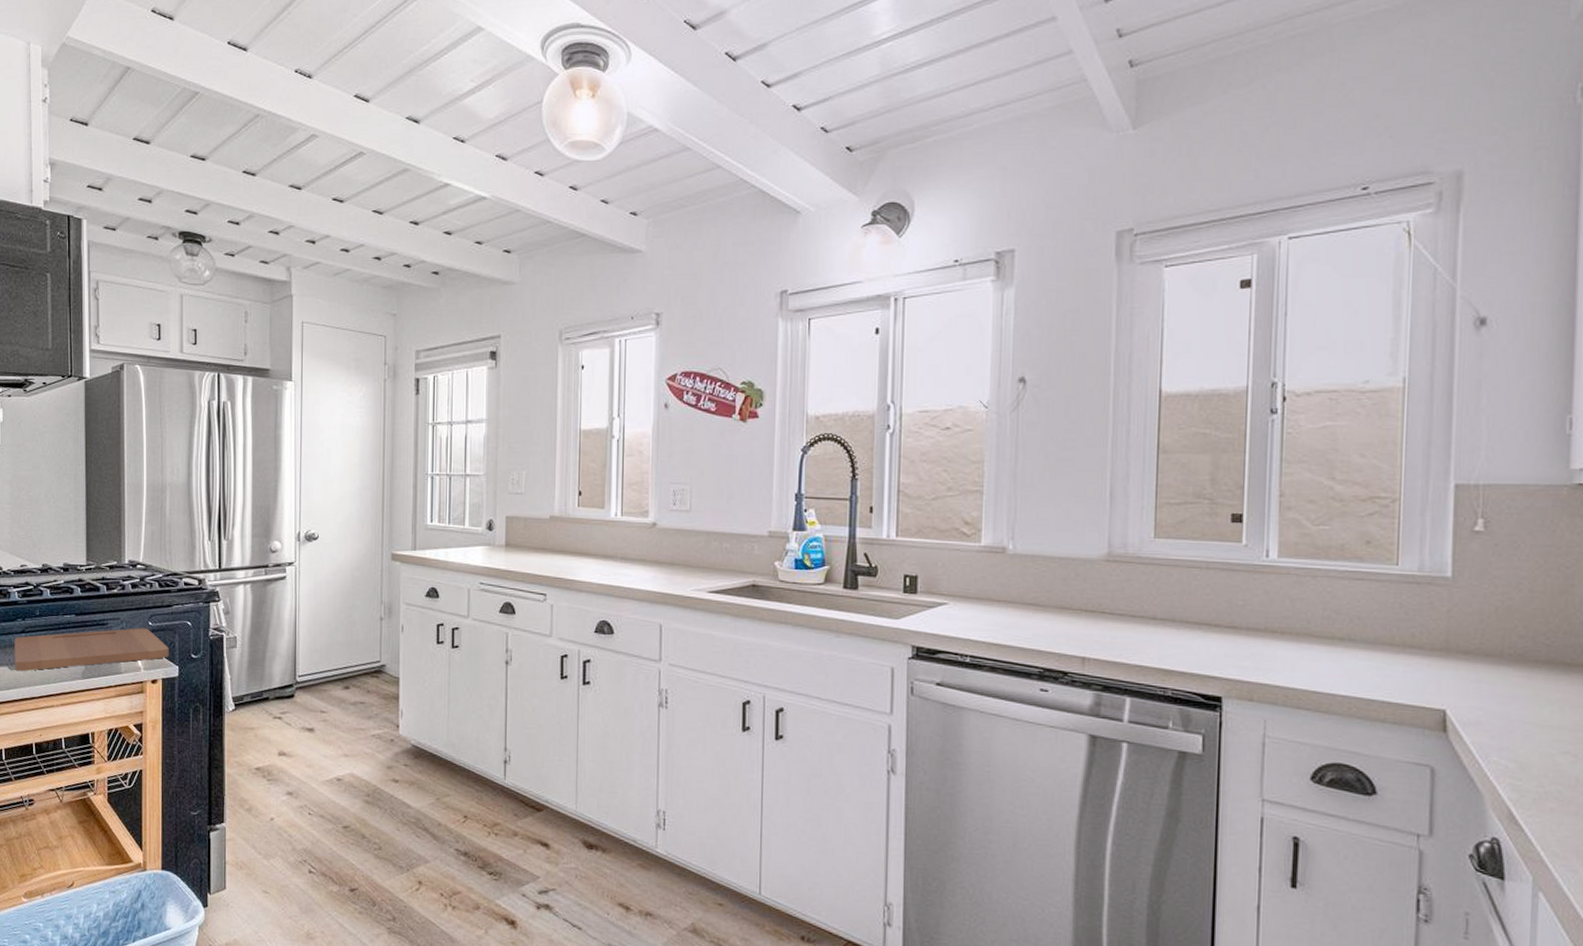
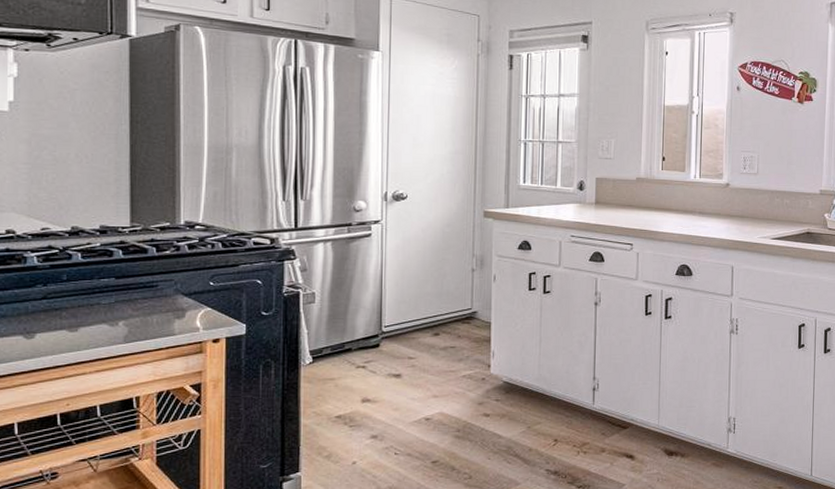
cutting board: present [14,628,169,672] -> none [31,288,235,340]

